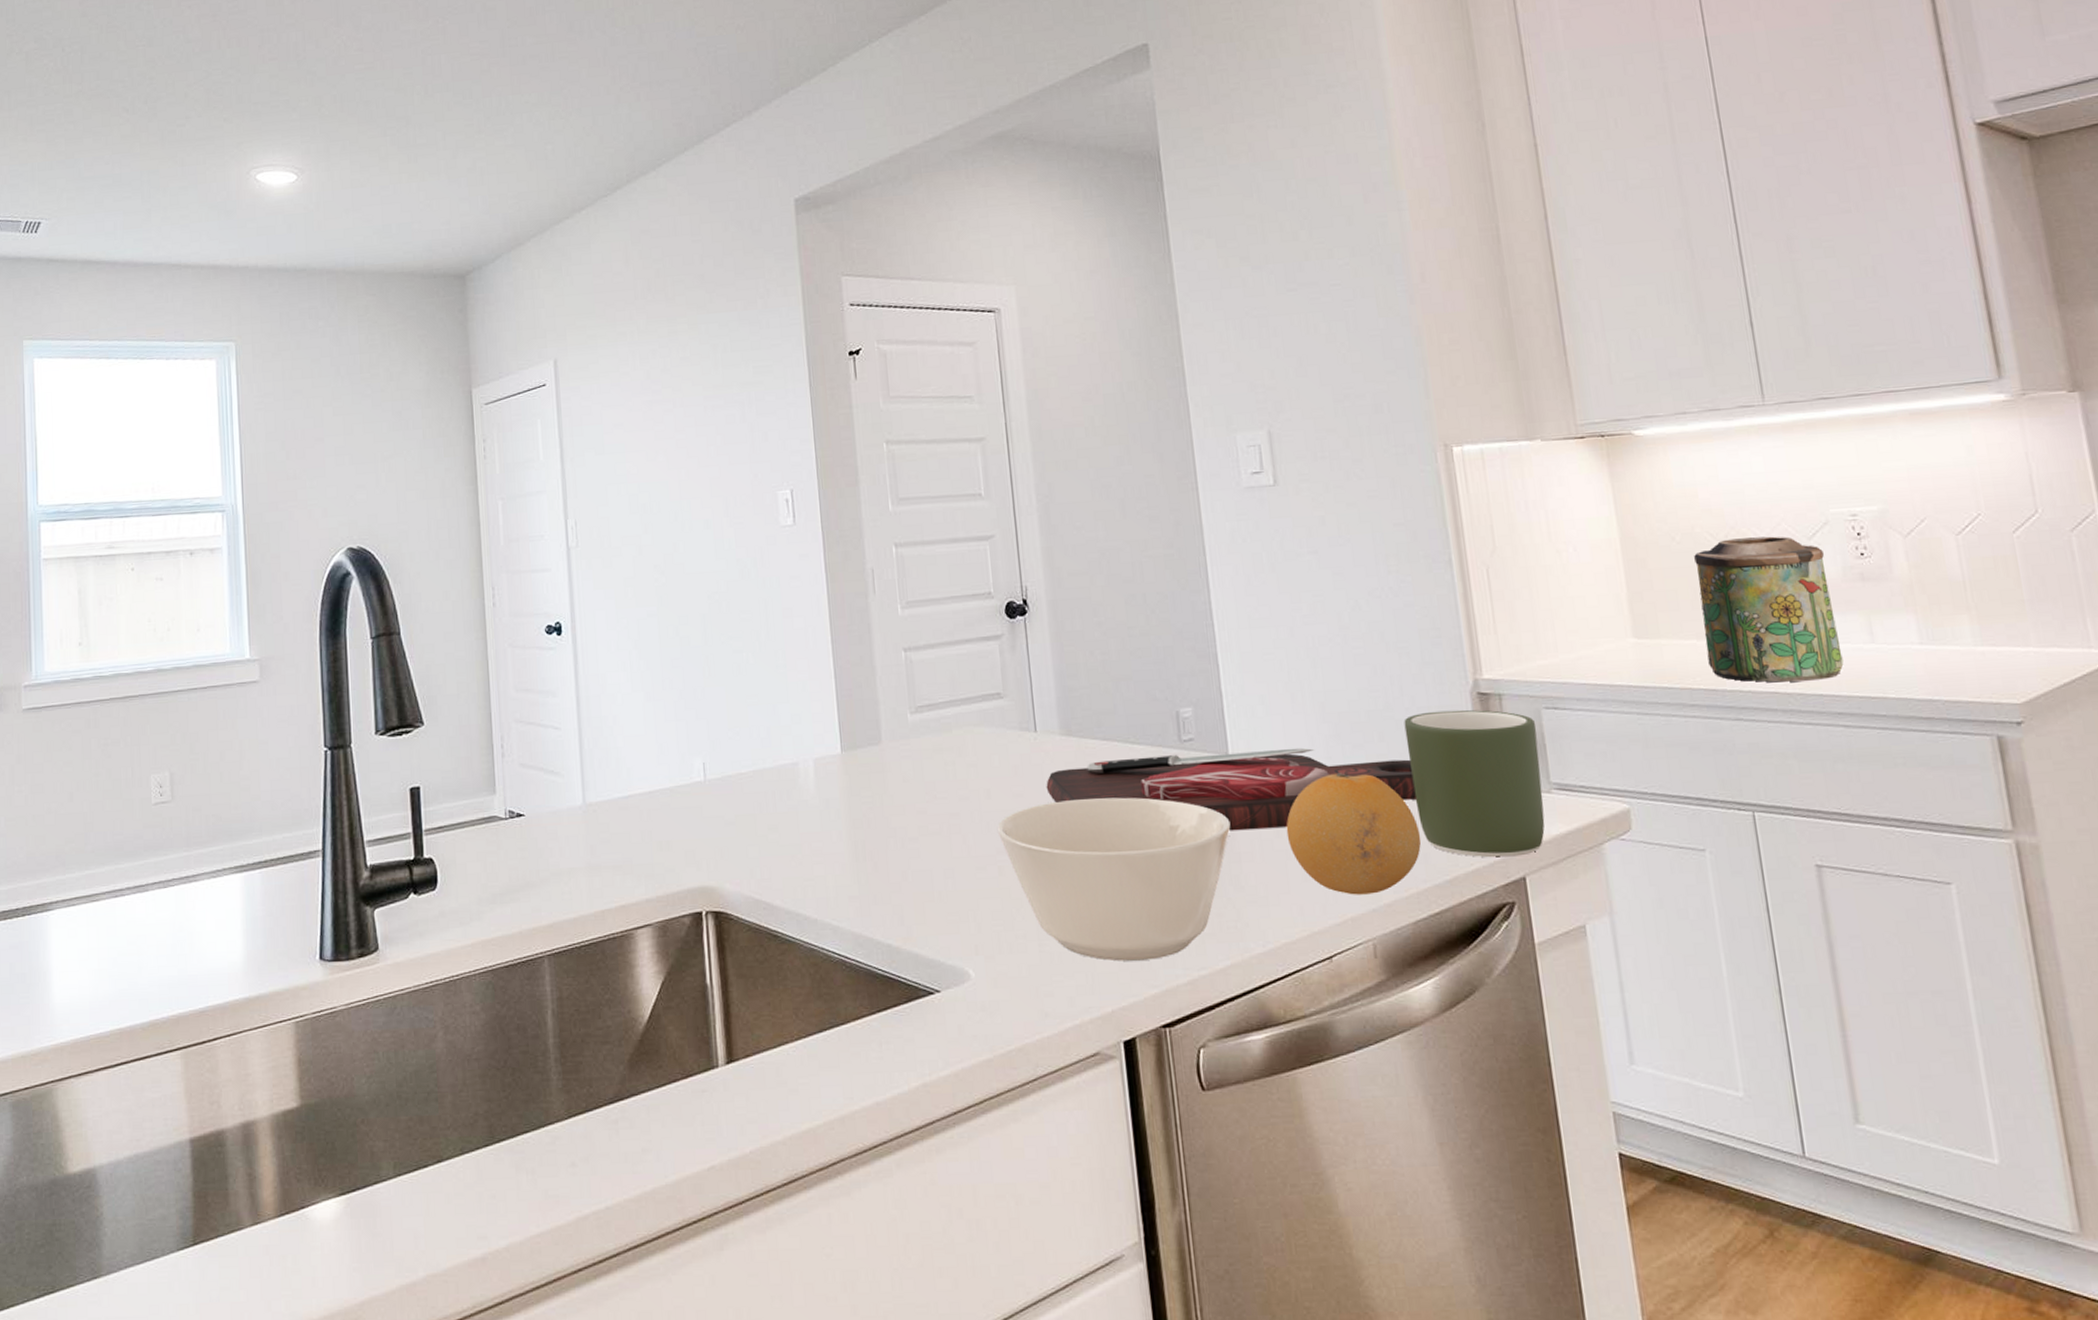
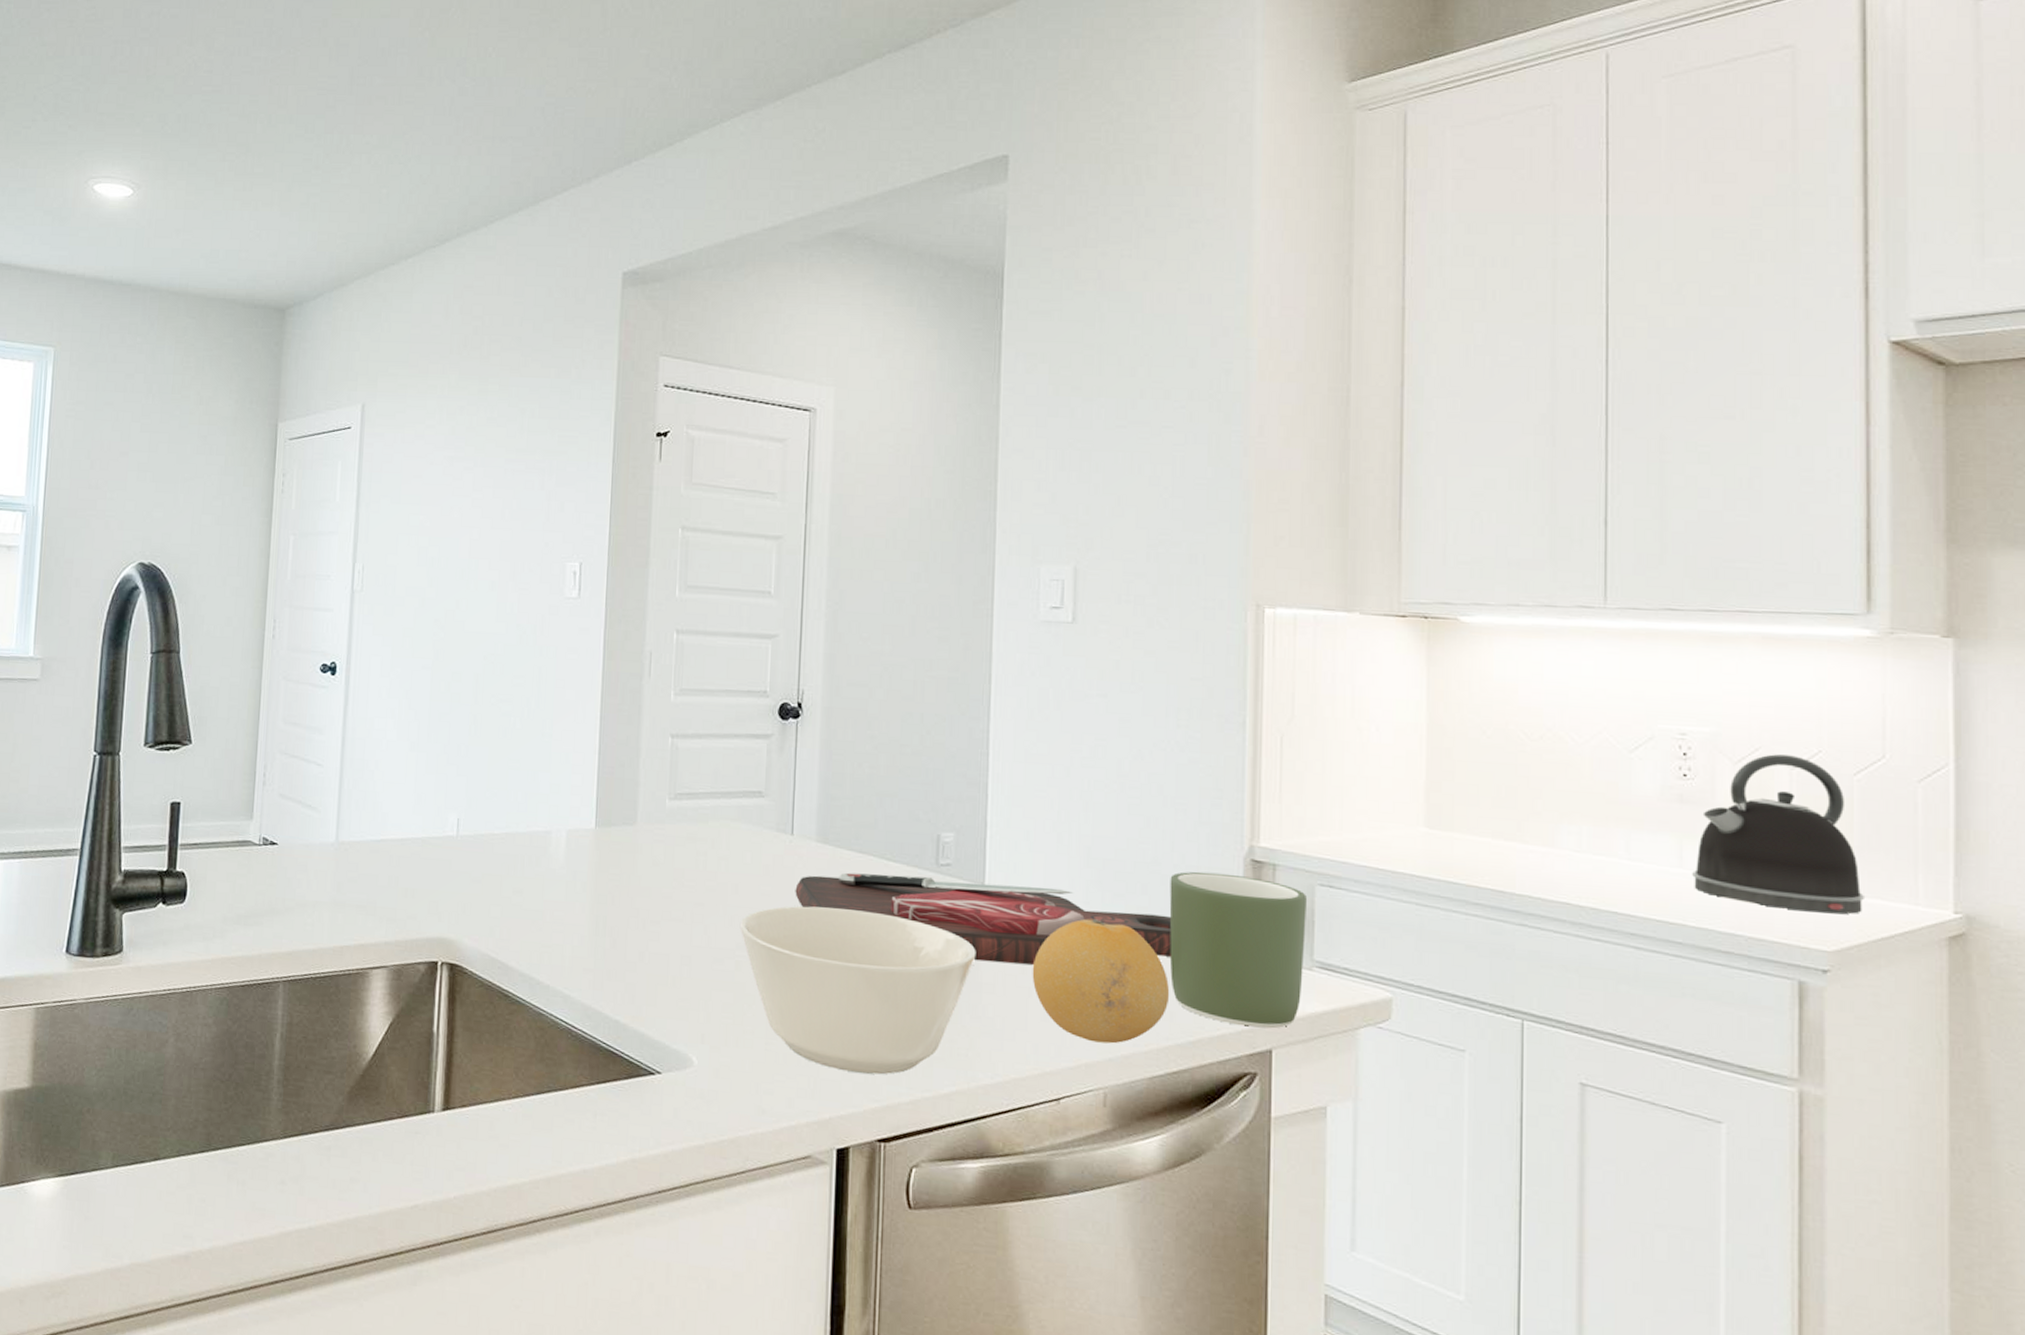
canister: present [1694,536,1844,683] -> none [1500,740,1645,898]
kettle: none [1884,521,2043,669] -> present [1692,754,1866,914]

